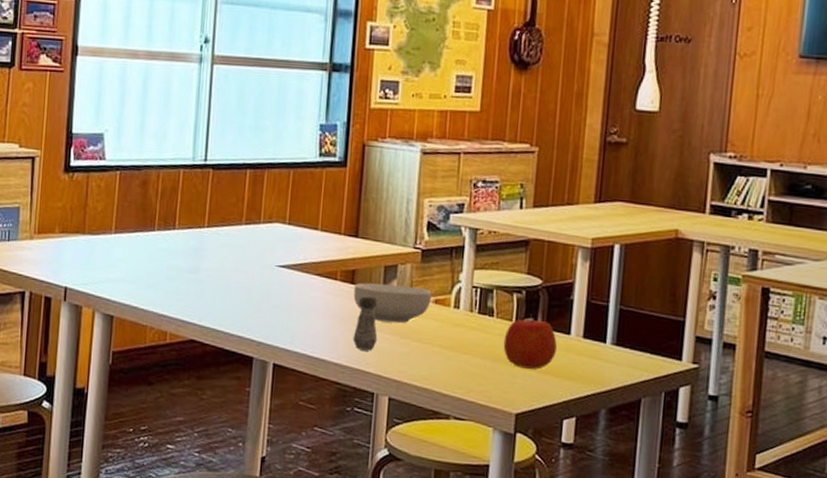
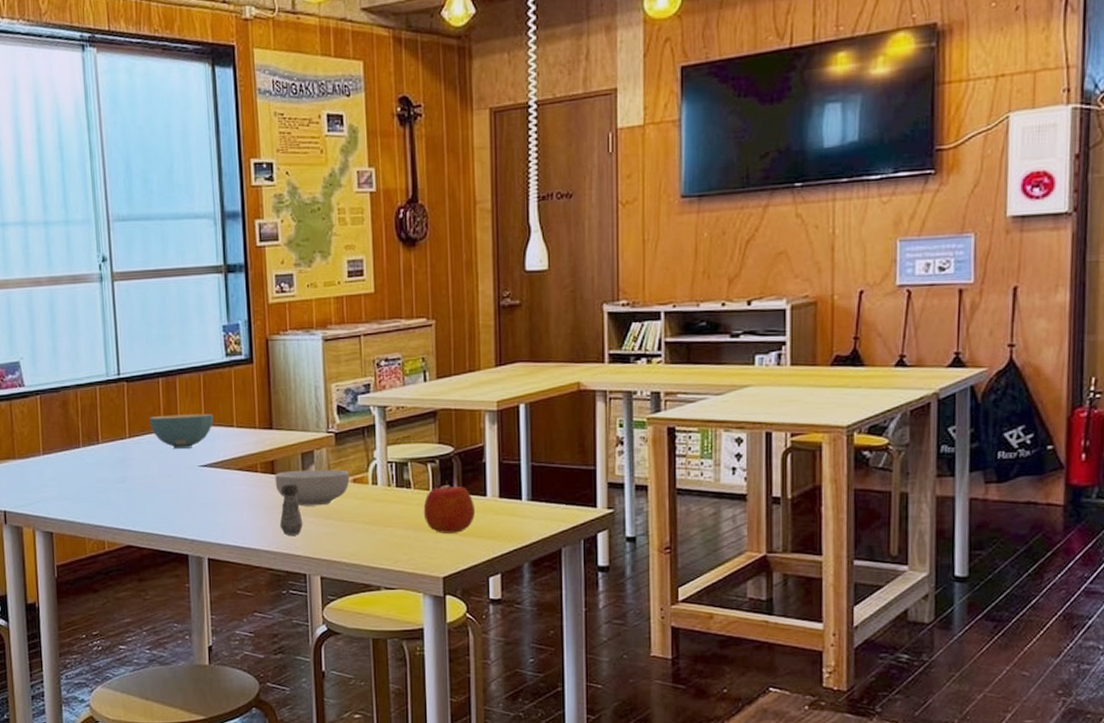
cereal bowl: none [231,208,298,246] -> present [149,413,213,449]

